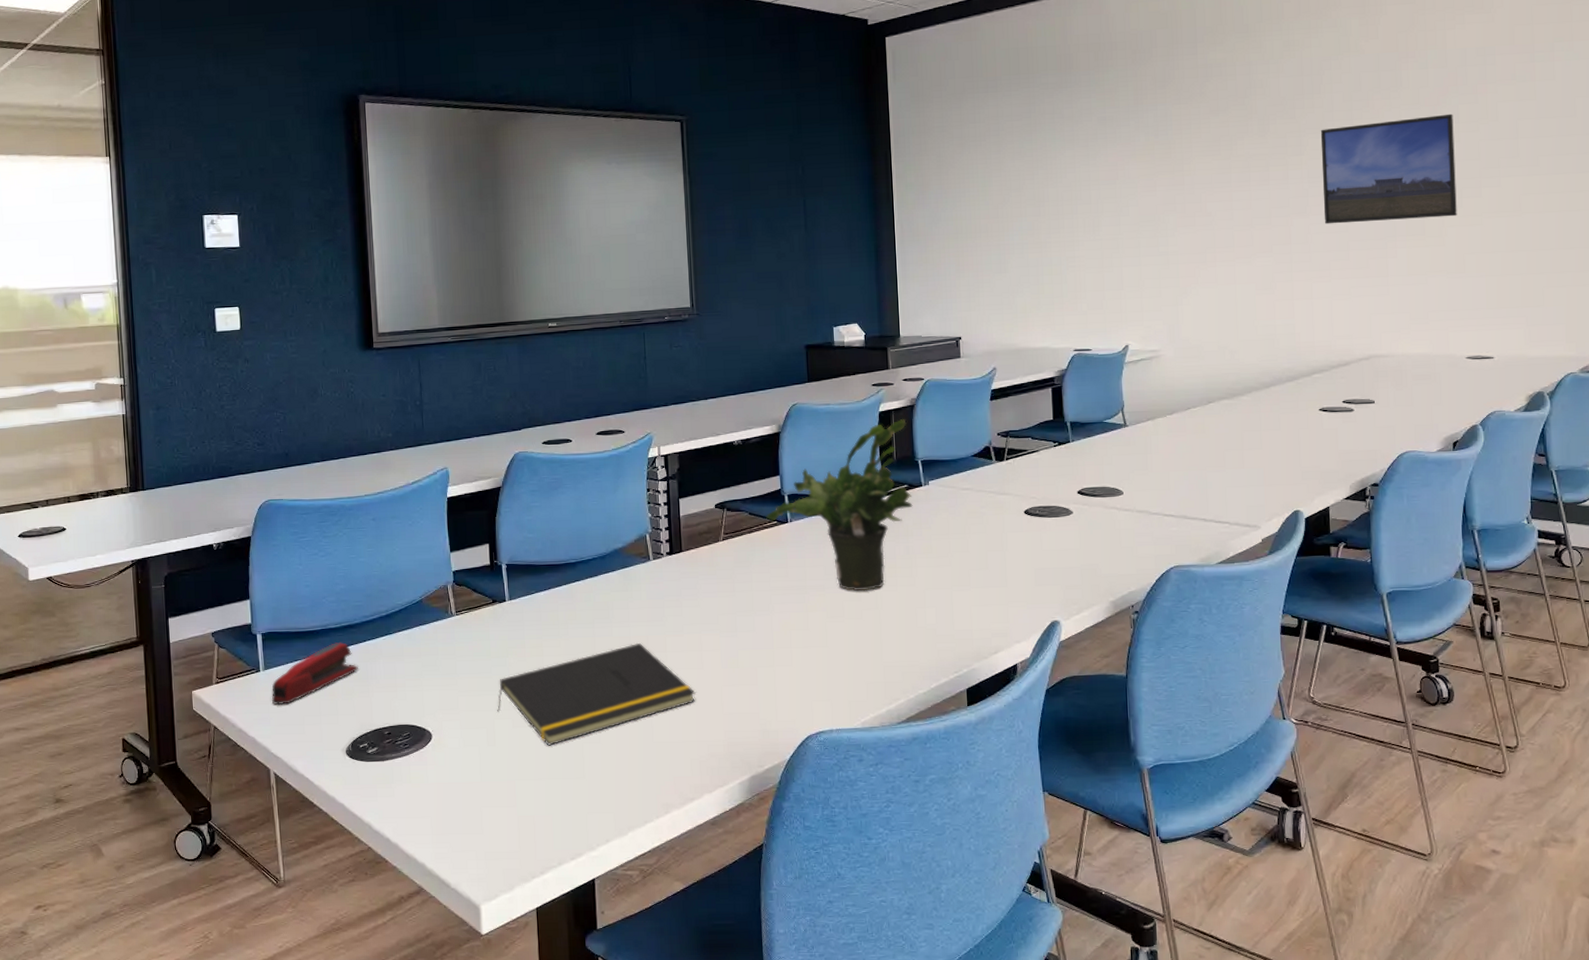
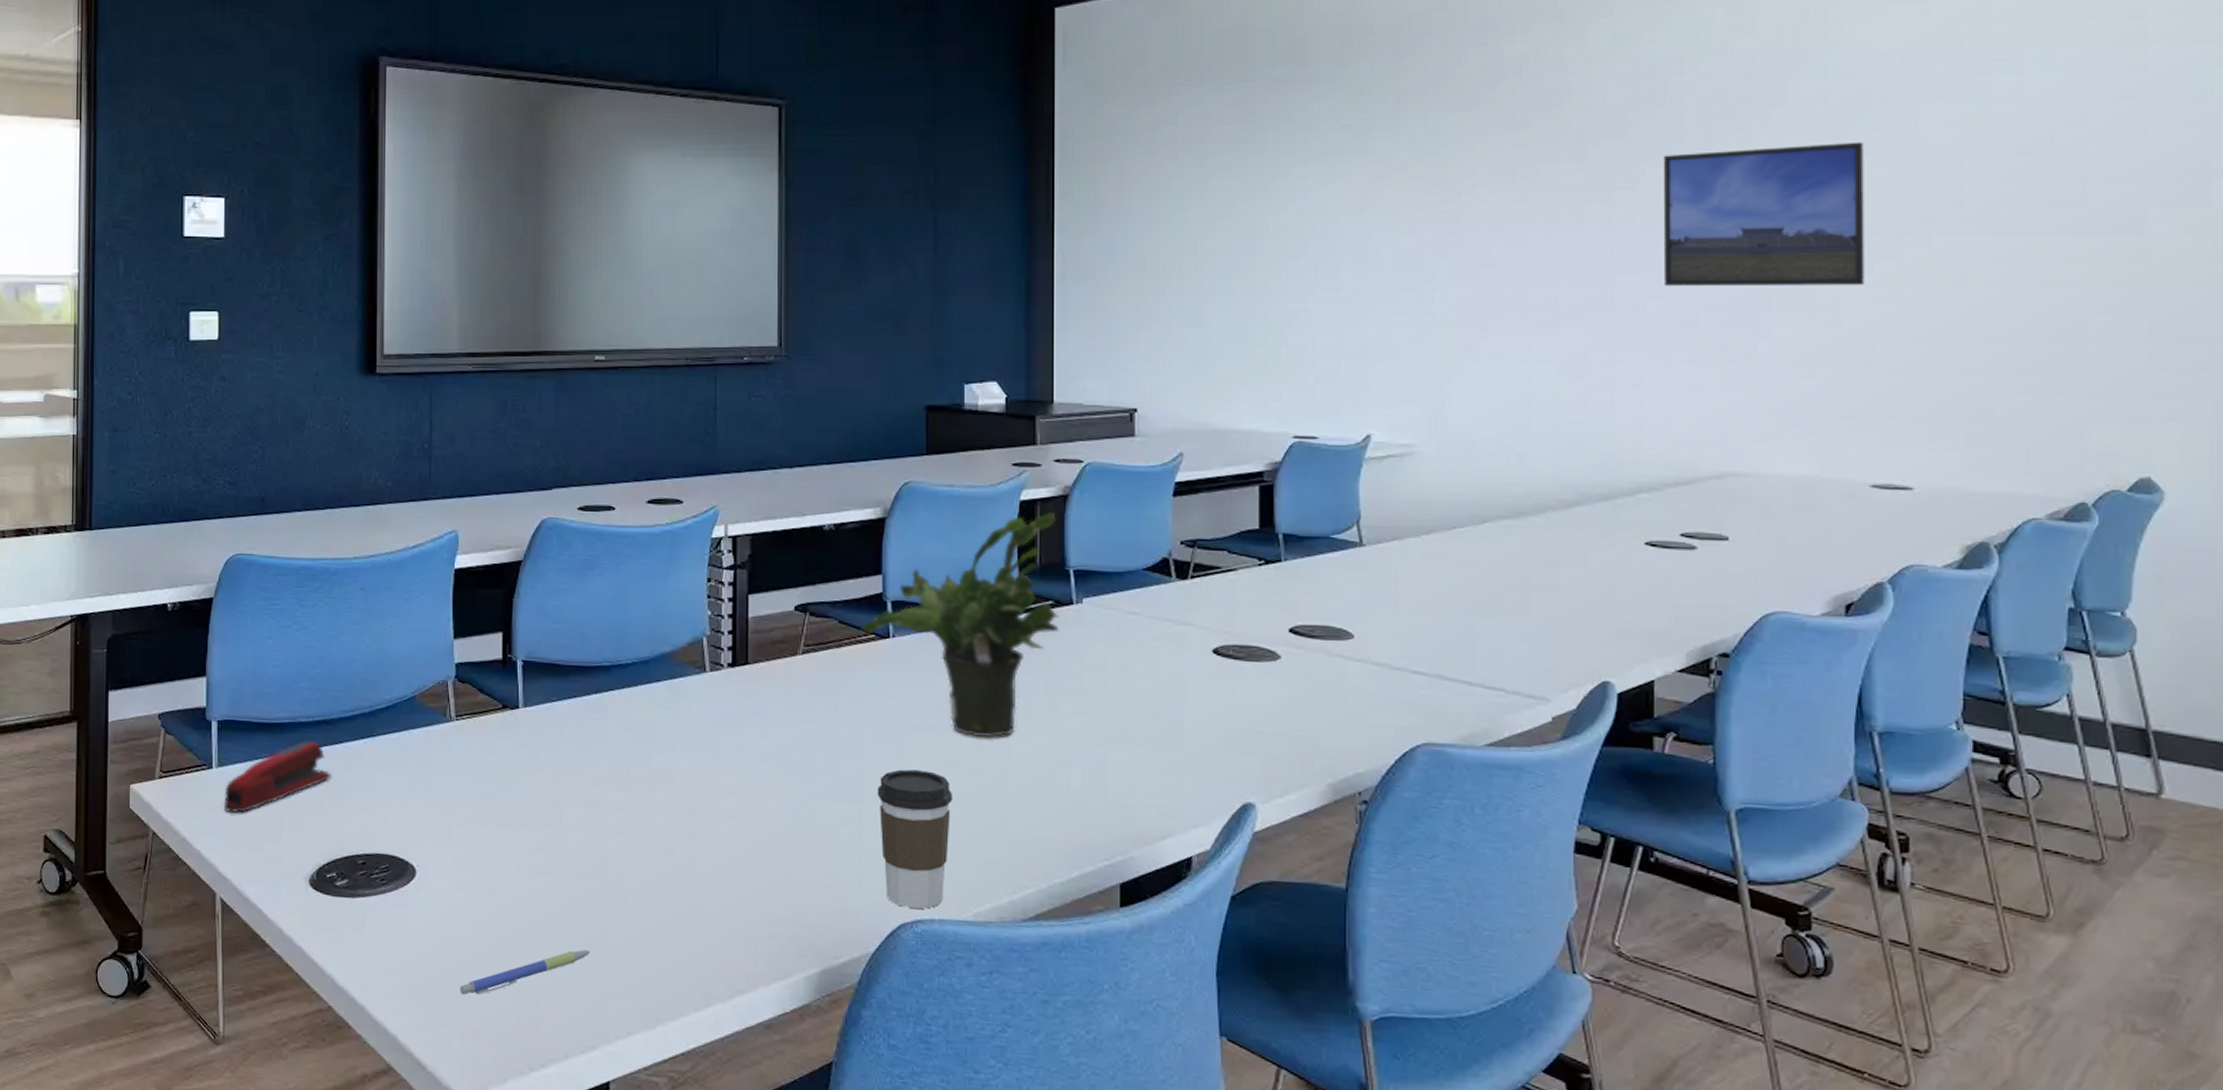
pen: none [473,780,573,827] -> present [460,949,590,996]
notepad: present [497,642,696,746] -> none [499,777,755,901]
coffee cup: none [785,620,841,724] -> present [877,769,952,909]

